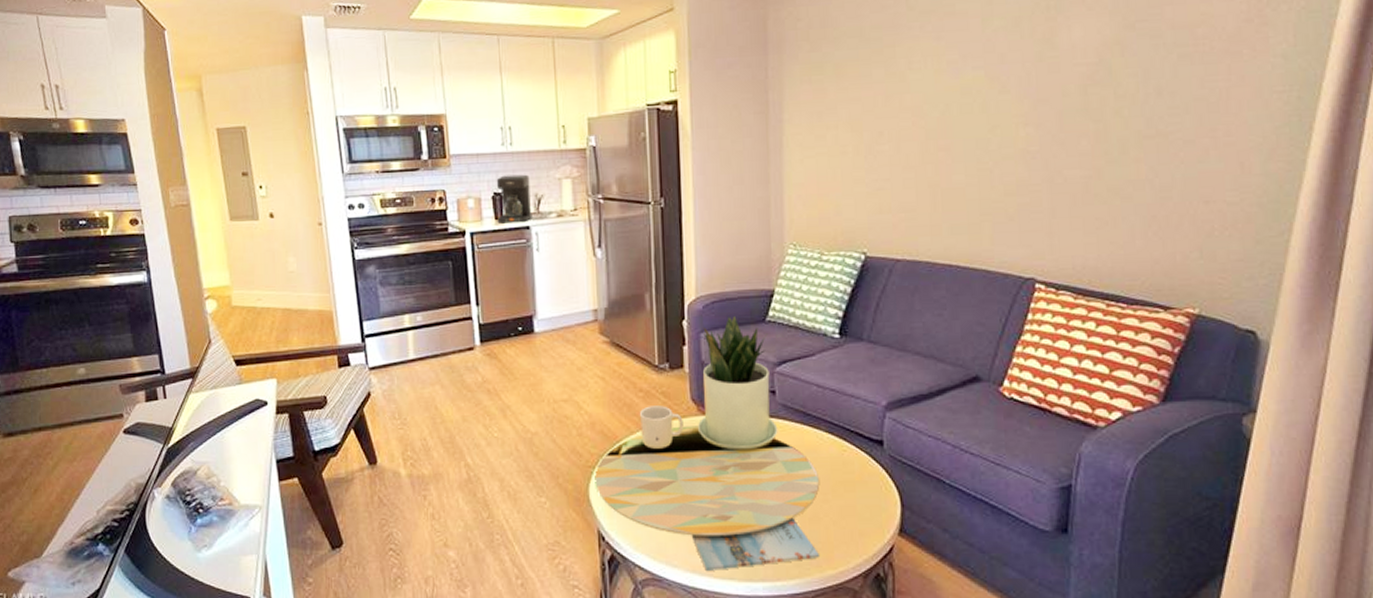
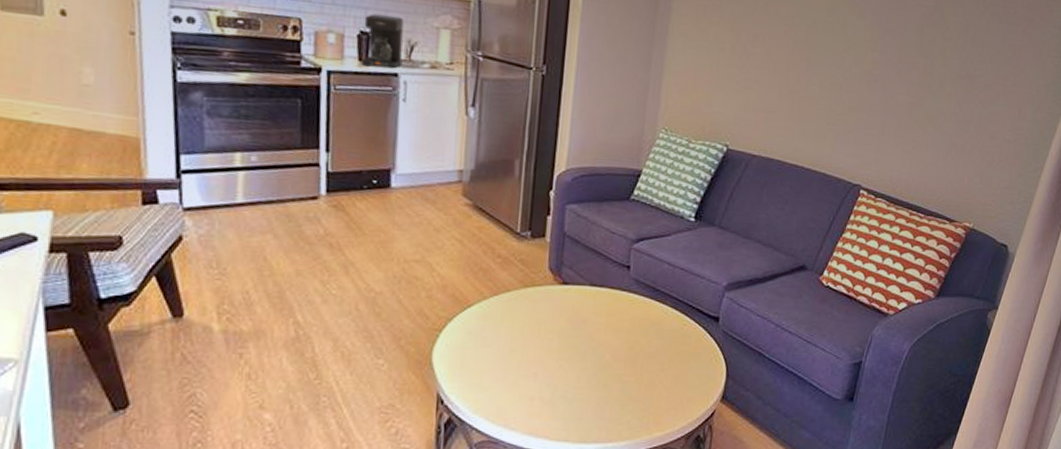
decorative tray: present [594,426,819,536] -> none [439,294,659,401]
mug: present [639,405,684,449] -> none [494,272,539,315]
magazine: present [691,517,819,570] -> none [532,384,650,433]
planter: present [697,317,778,450] -> none [551,191,630,320]

